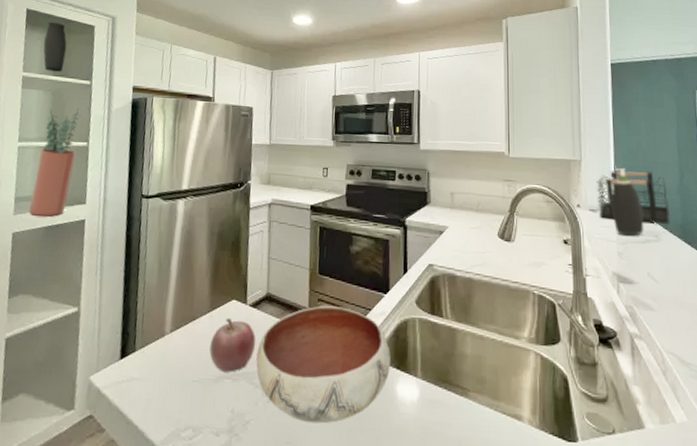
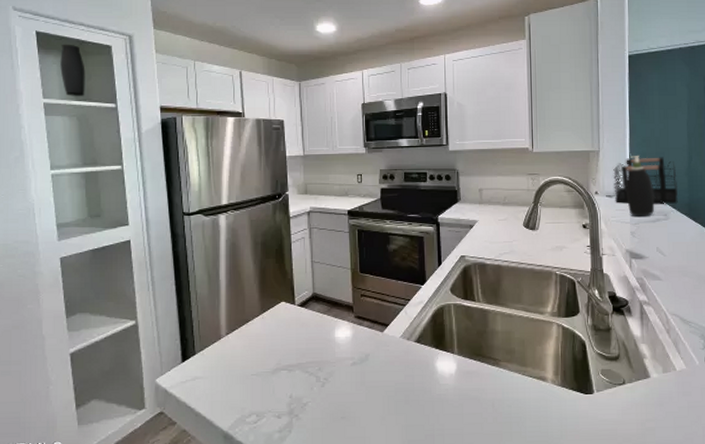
vase: present [29,109,81,217] -> none [73,133,112,240]
fruit: present [209,318,256,372] -> none [265,318,307,365]
bowl: present [256,305,390,424] -> none [308,299,430,400]

